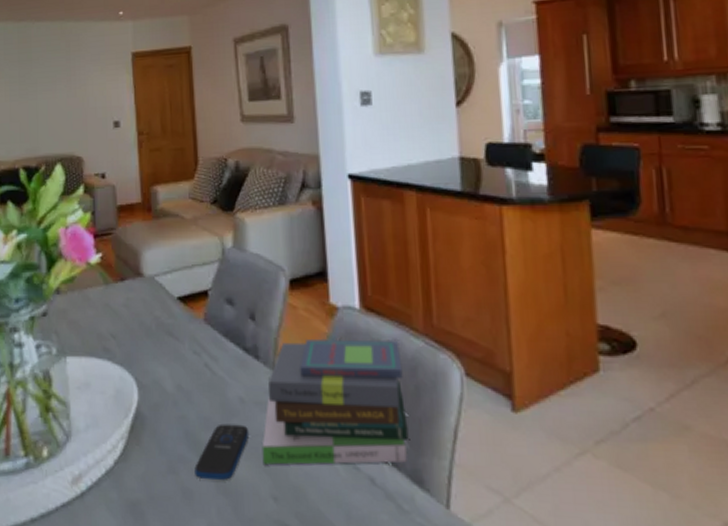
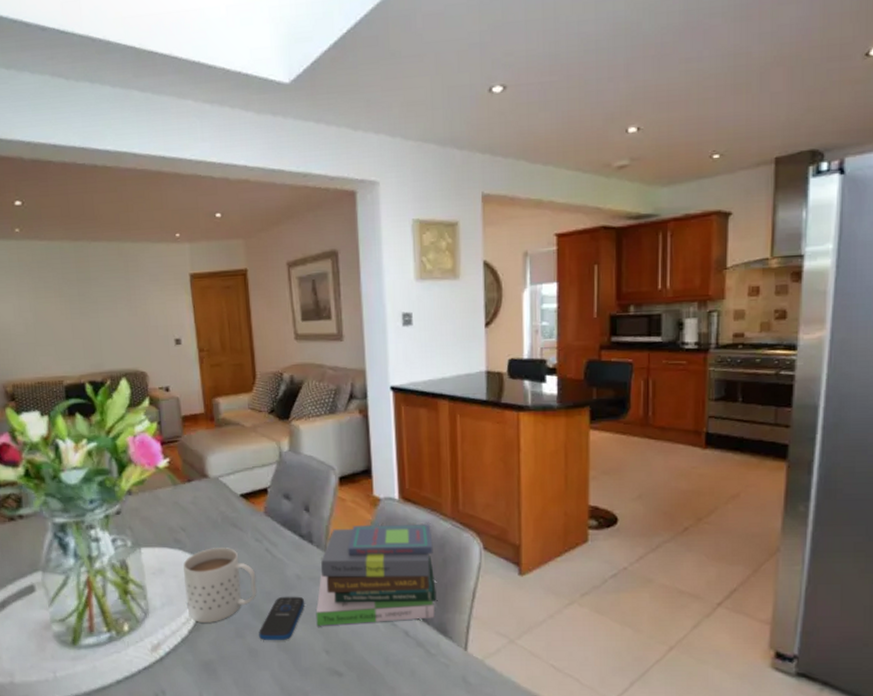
mug: none [111,360,194,452] -> present [182,548,257,623]

